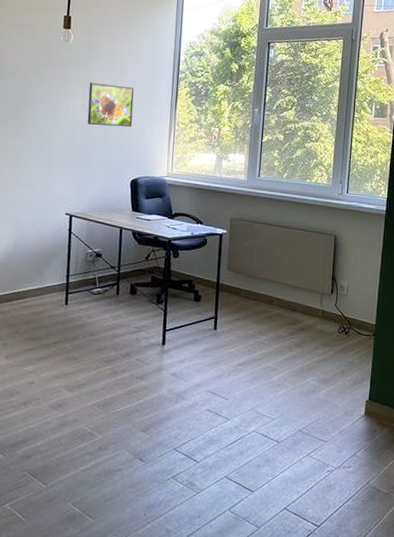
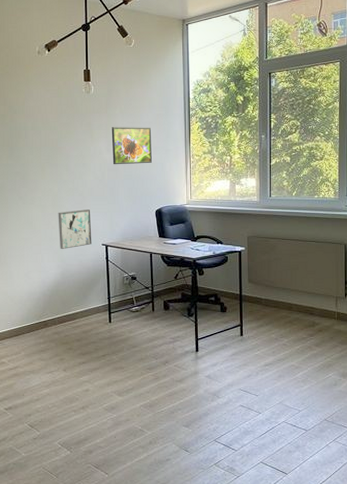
wall art: none [16,171,57,216] -> present [58,210,92,250]

